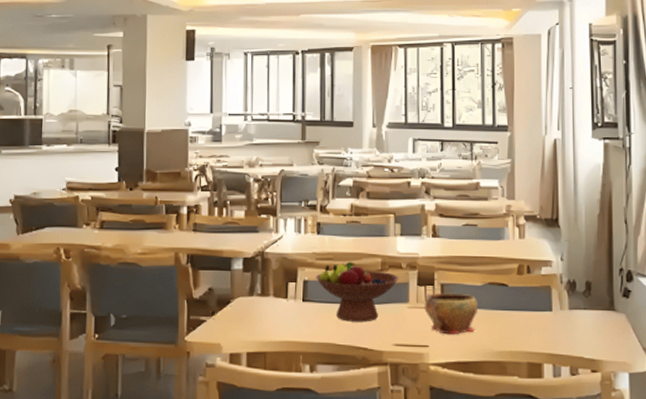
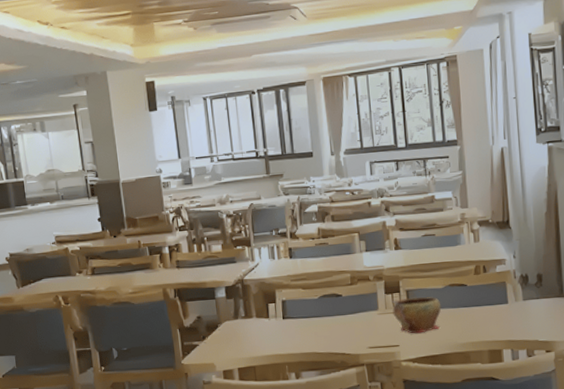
fruit bowl: present [315,261,399,322] -> none [292,279,368,332]

